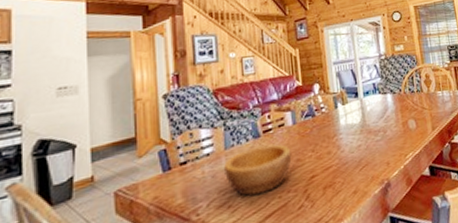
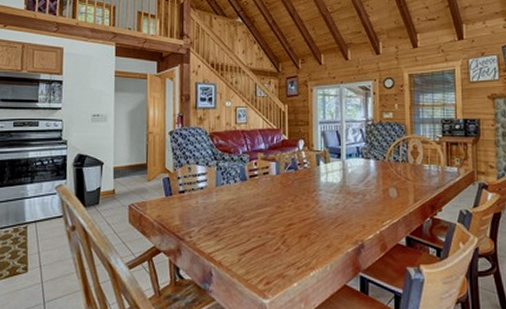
bowl: present [224,144,292,196] -> none [214,189,273,231]

